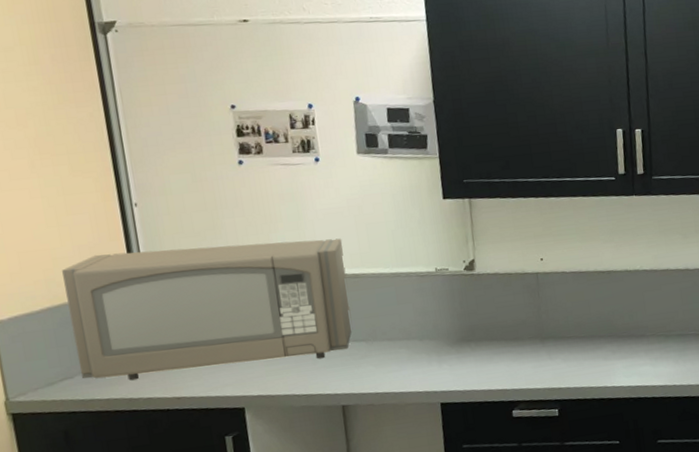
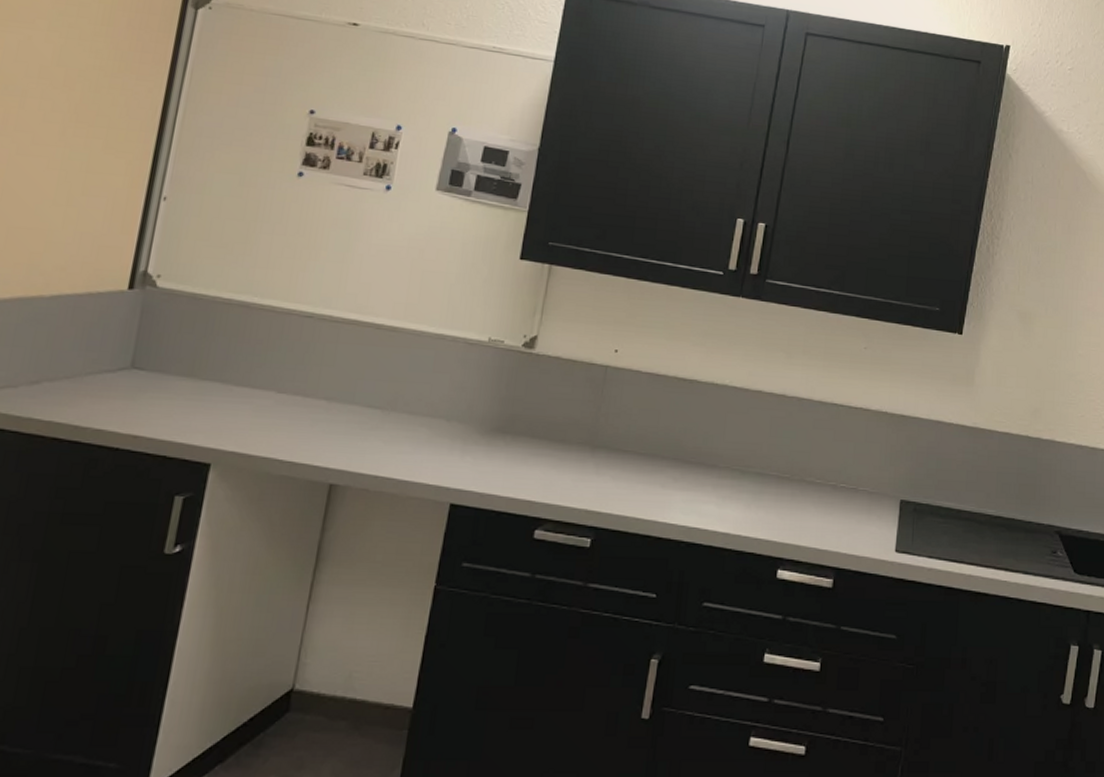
microwave: present [61,238,353,381] -> none [27,246,390,421]

